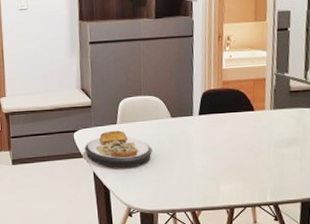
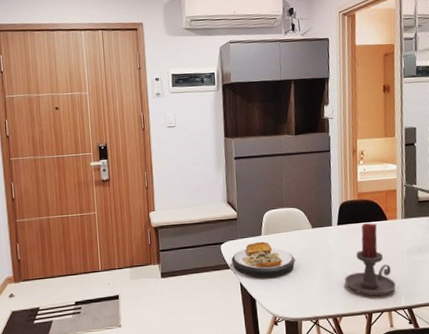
candle holder: none [205,113,261,191] -> present [345,223,396,297]

